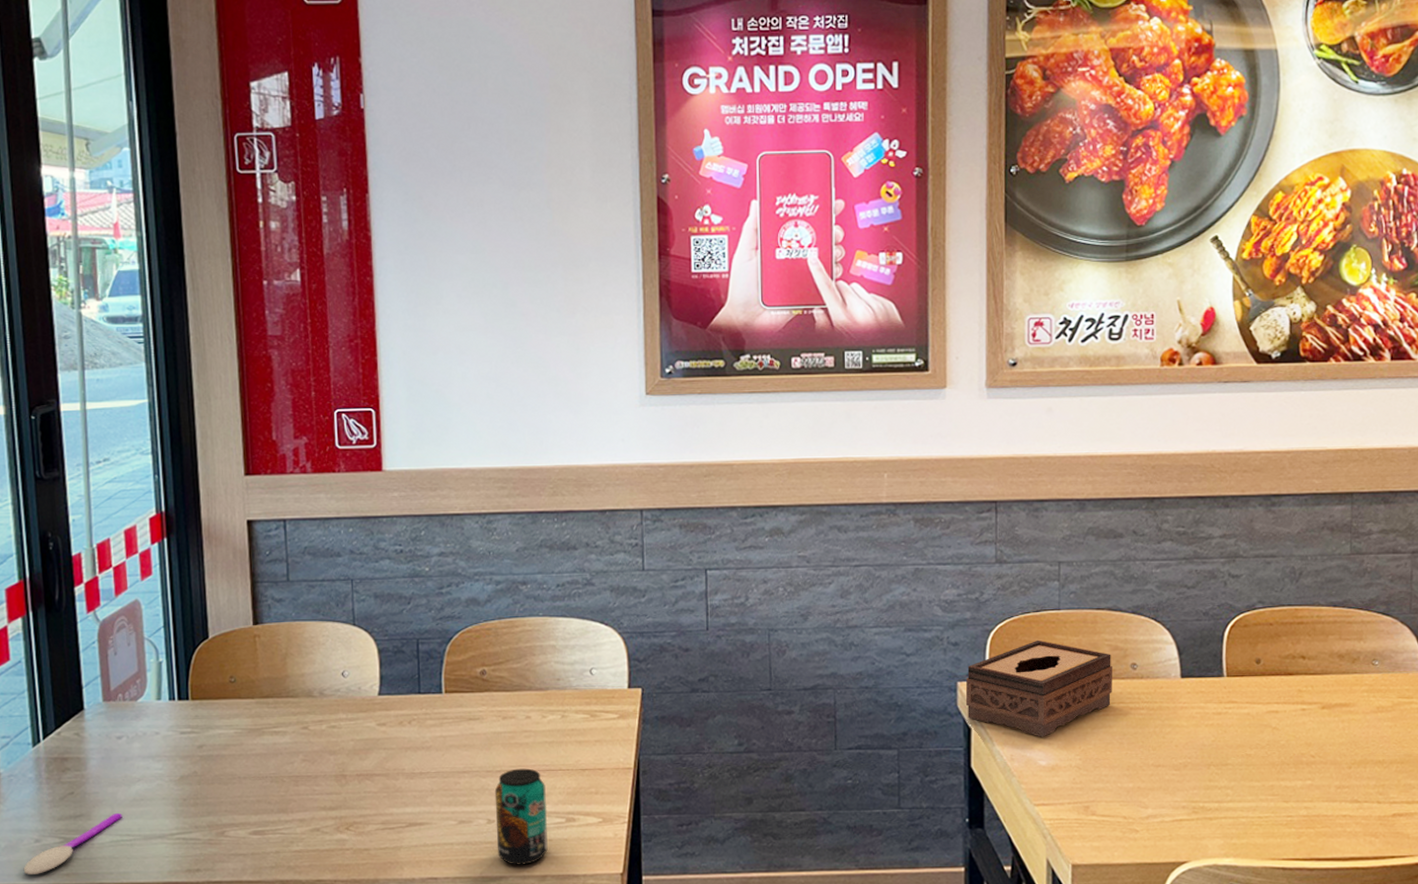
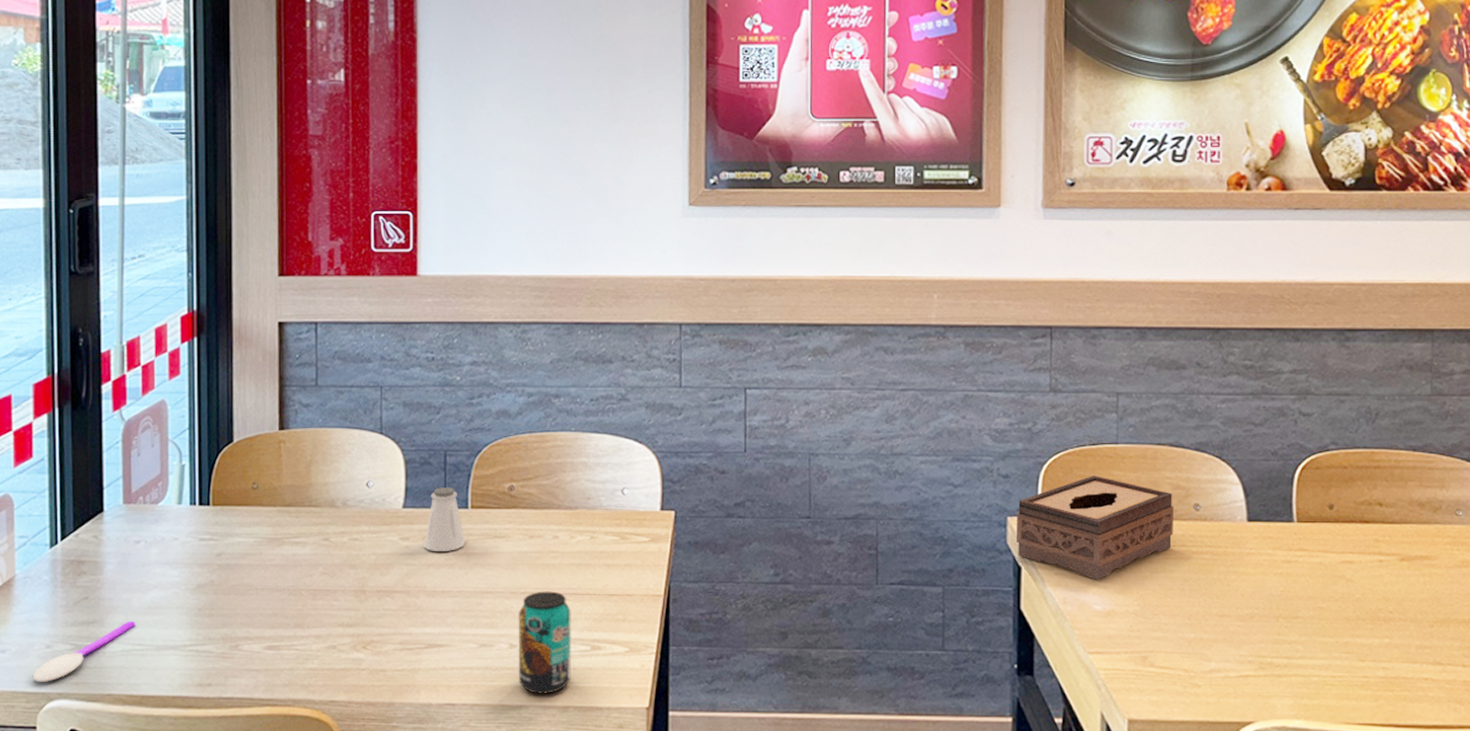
saltshaker: none [400,674,441,736] -> present [424,487,466,552]

